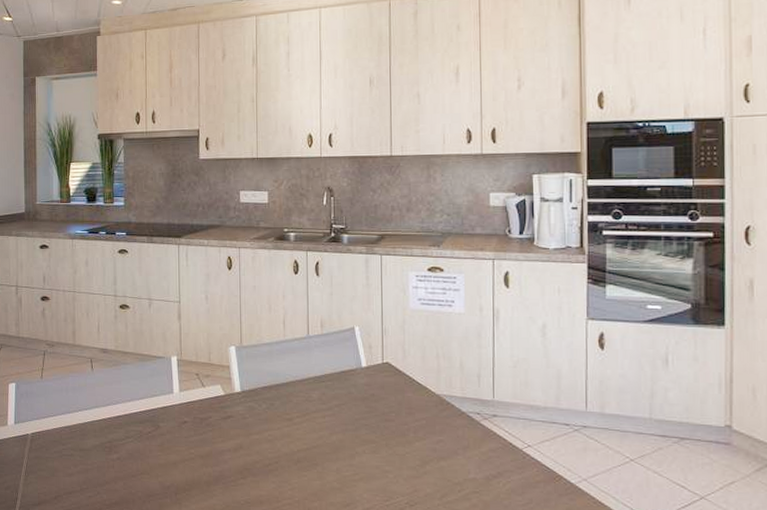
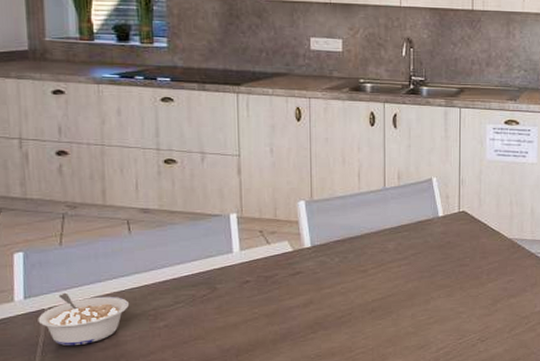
legume: none [23,421,91,470] -> present [38,292,130,346]

